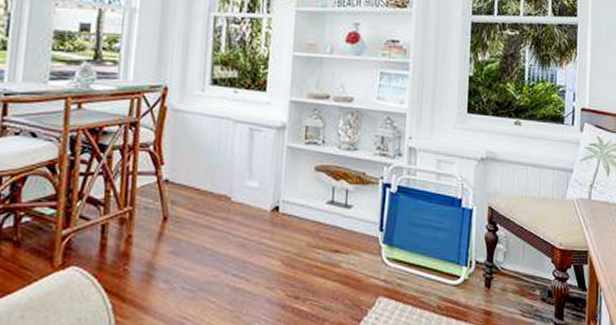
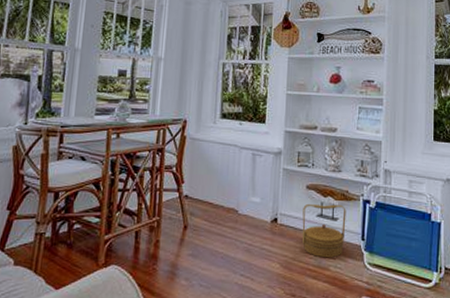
basket: none [308,188,362,253] -> present [302,203,346,258]

